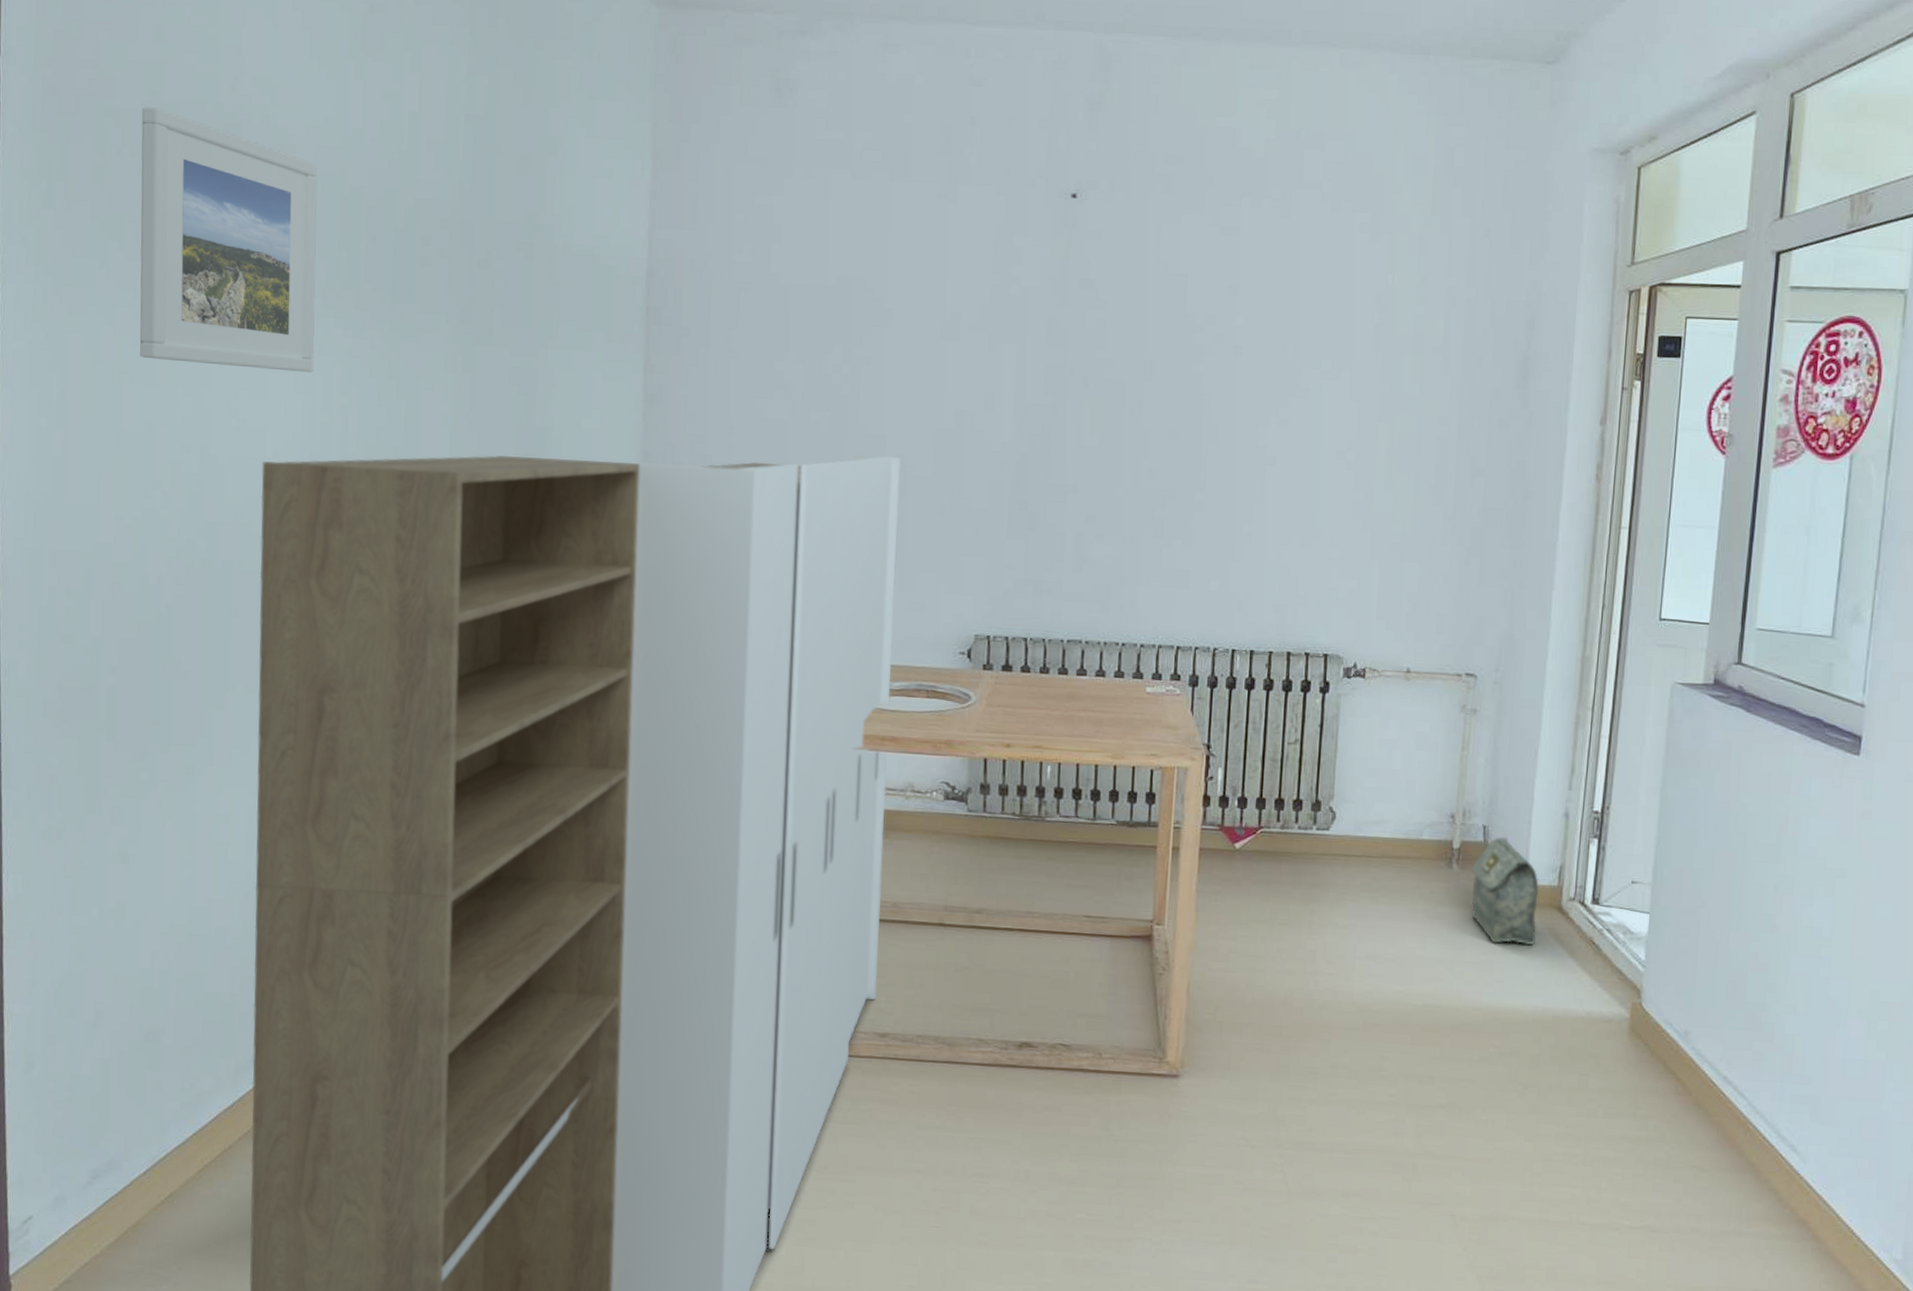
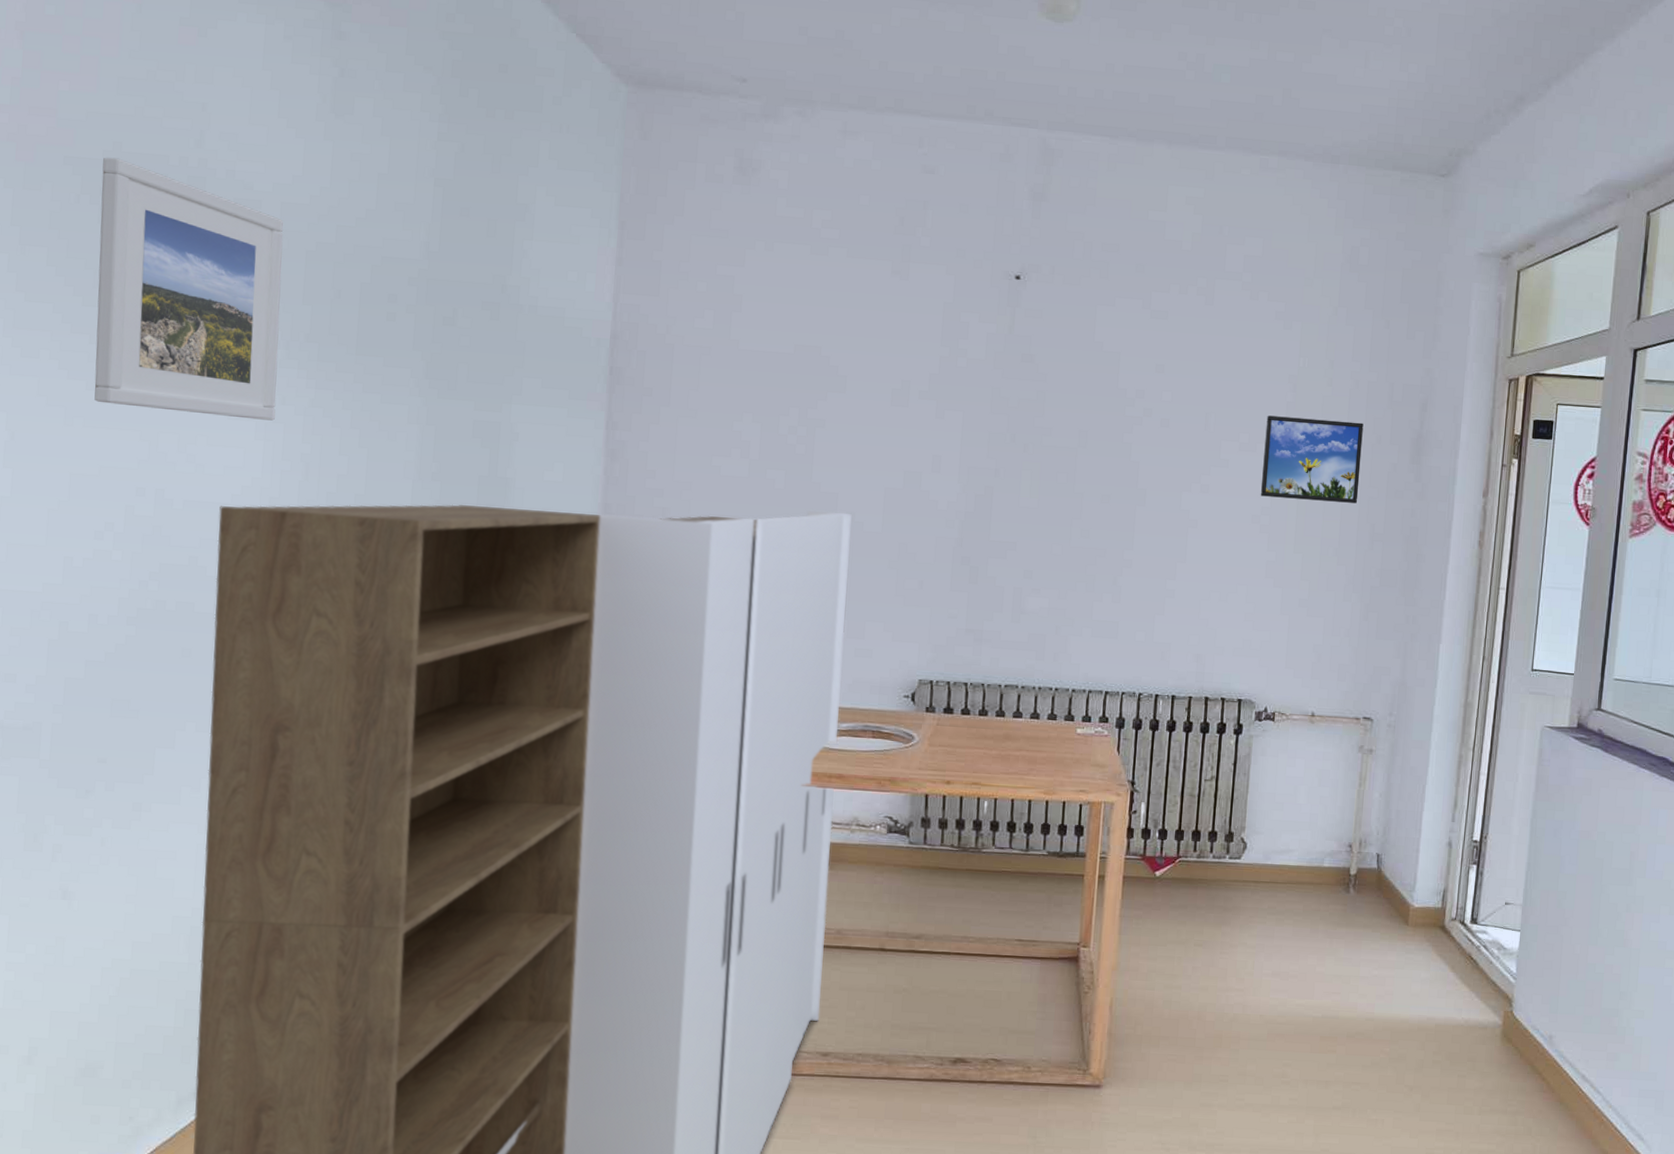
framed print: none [1345,339,1462,435] -> present [1260,415,1364,504]
bag: present [1472,837,1540,946] -> none [1366,864,1426,961]

